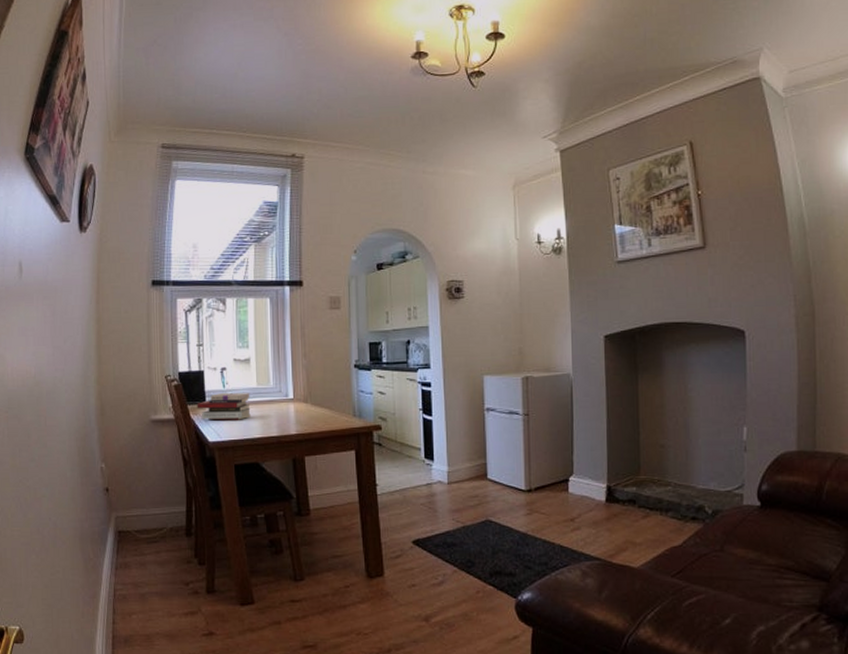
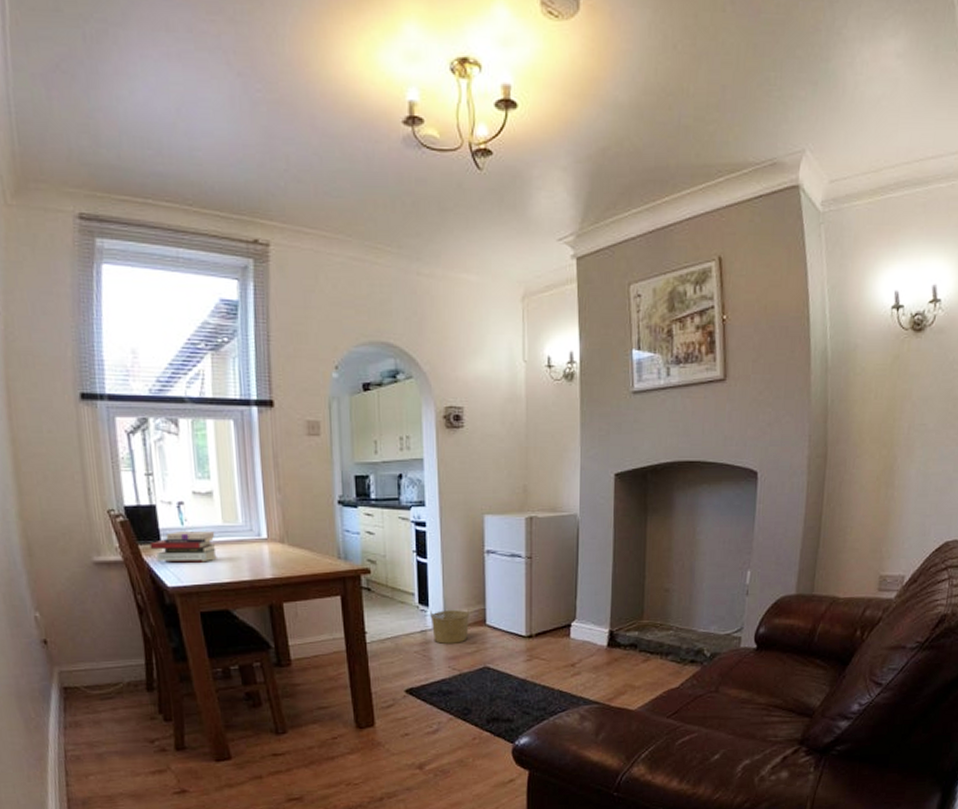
basket: none [435,463,472,498] -> present [430,609,470,645]

